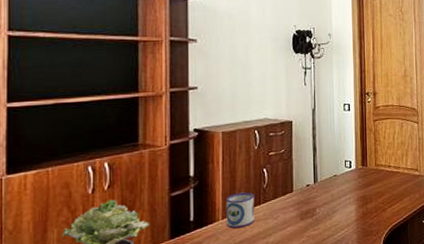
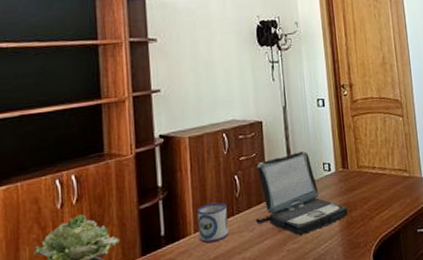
laptop: none [281,149,364,223] -> present [256,150,348,235]

